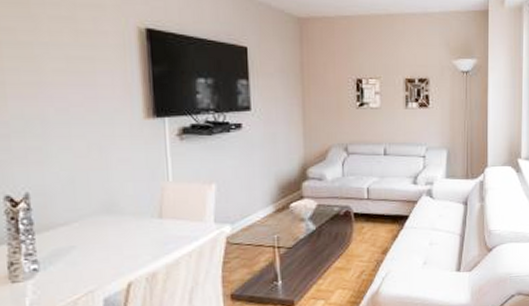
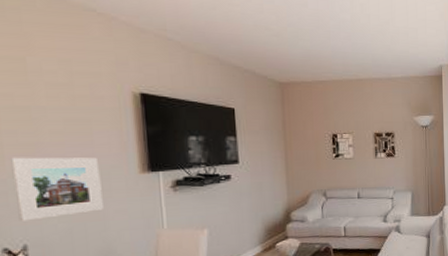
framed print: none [13,97,106,167] -> present [11,157,103,221]

